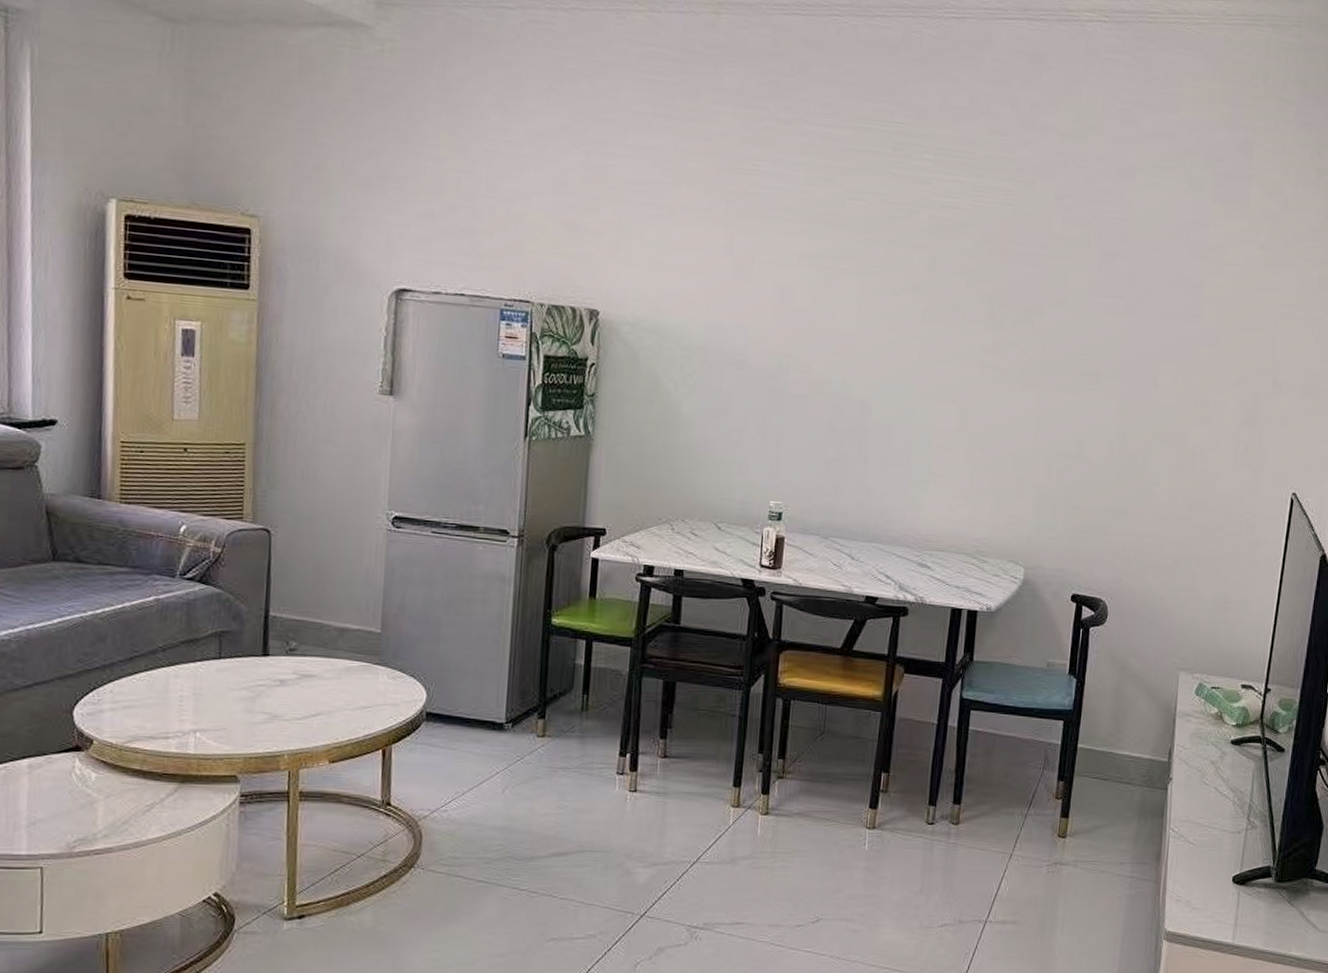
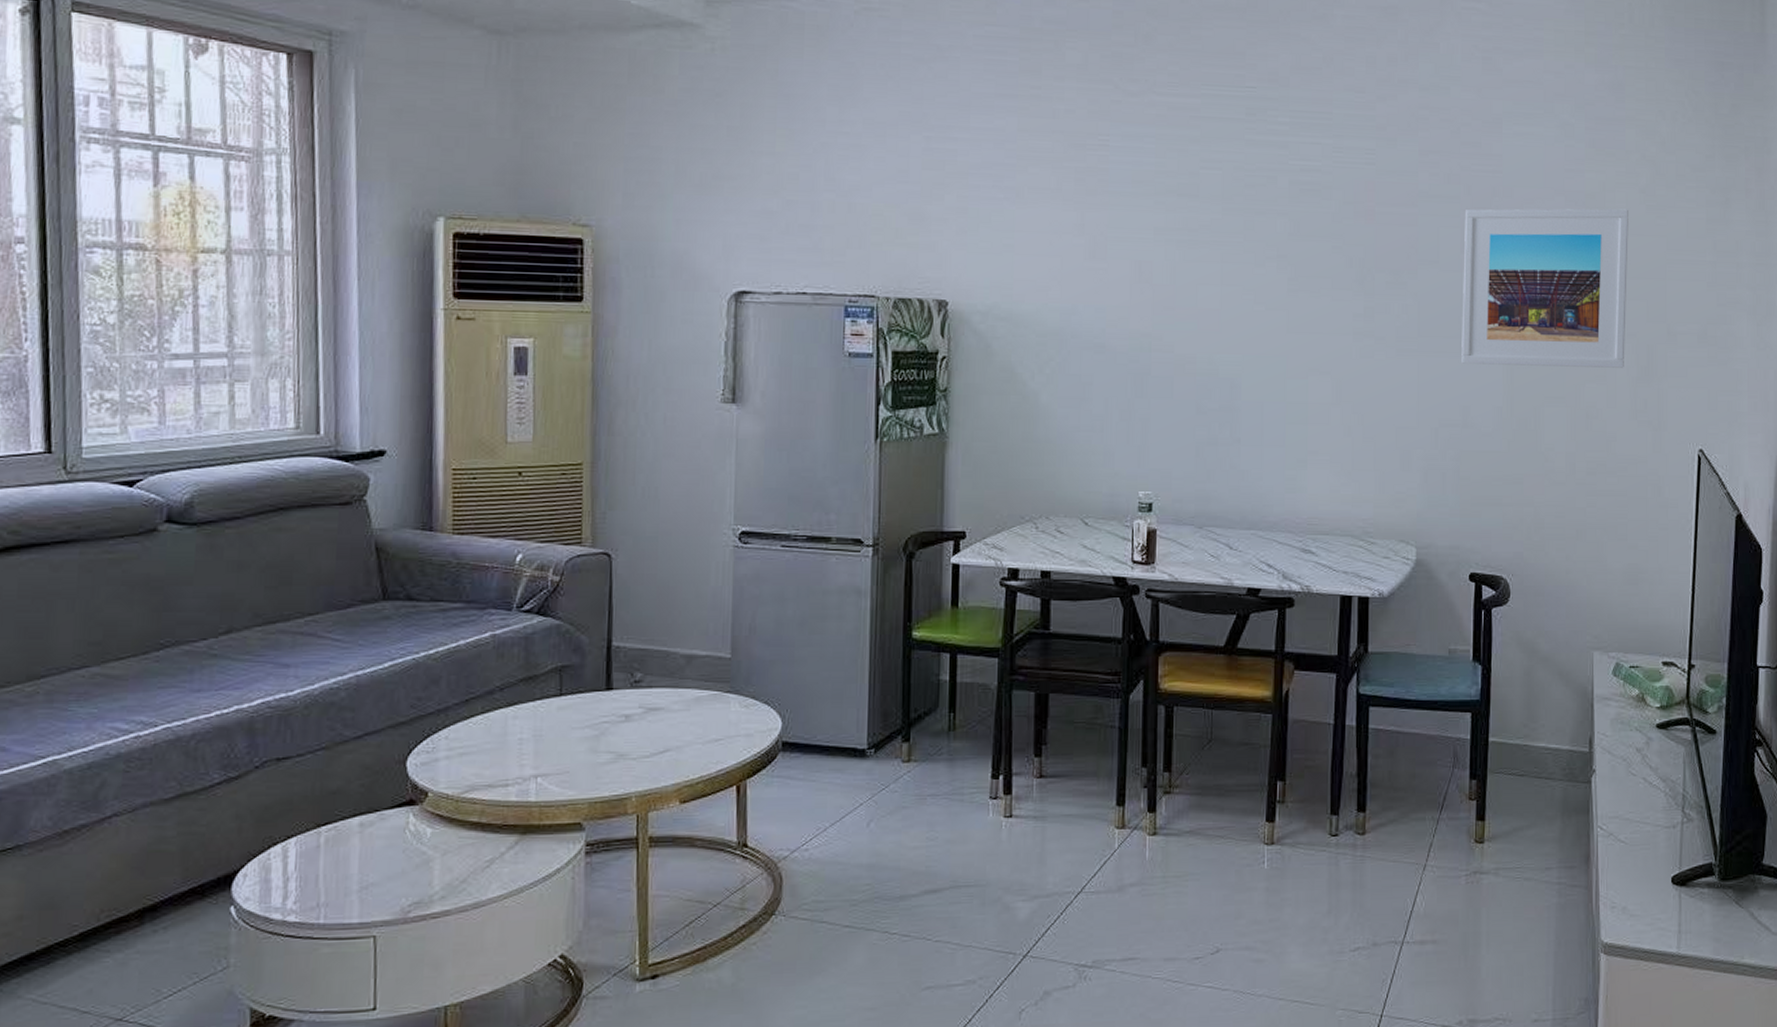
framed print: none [1079,254,1247,413] -> present [1461,208,1629,368]

